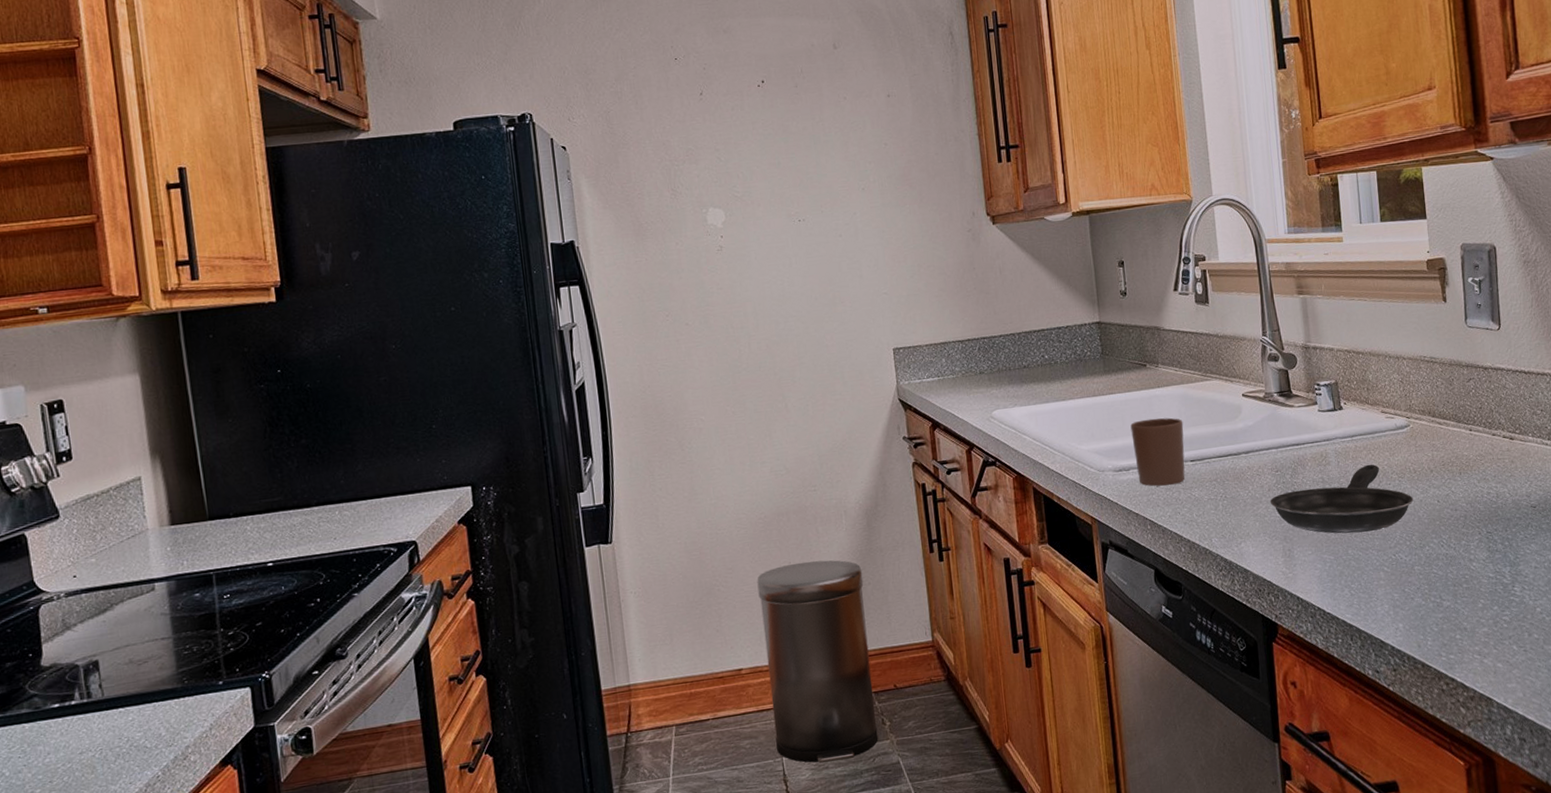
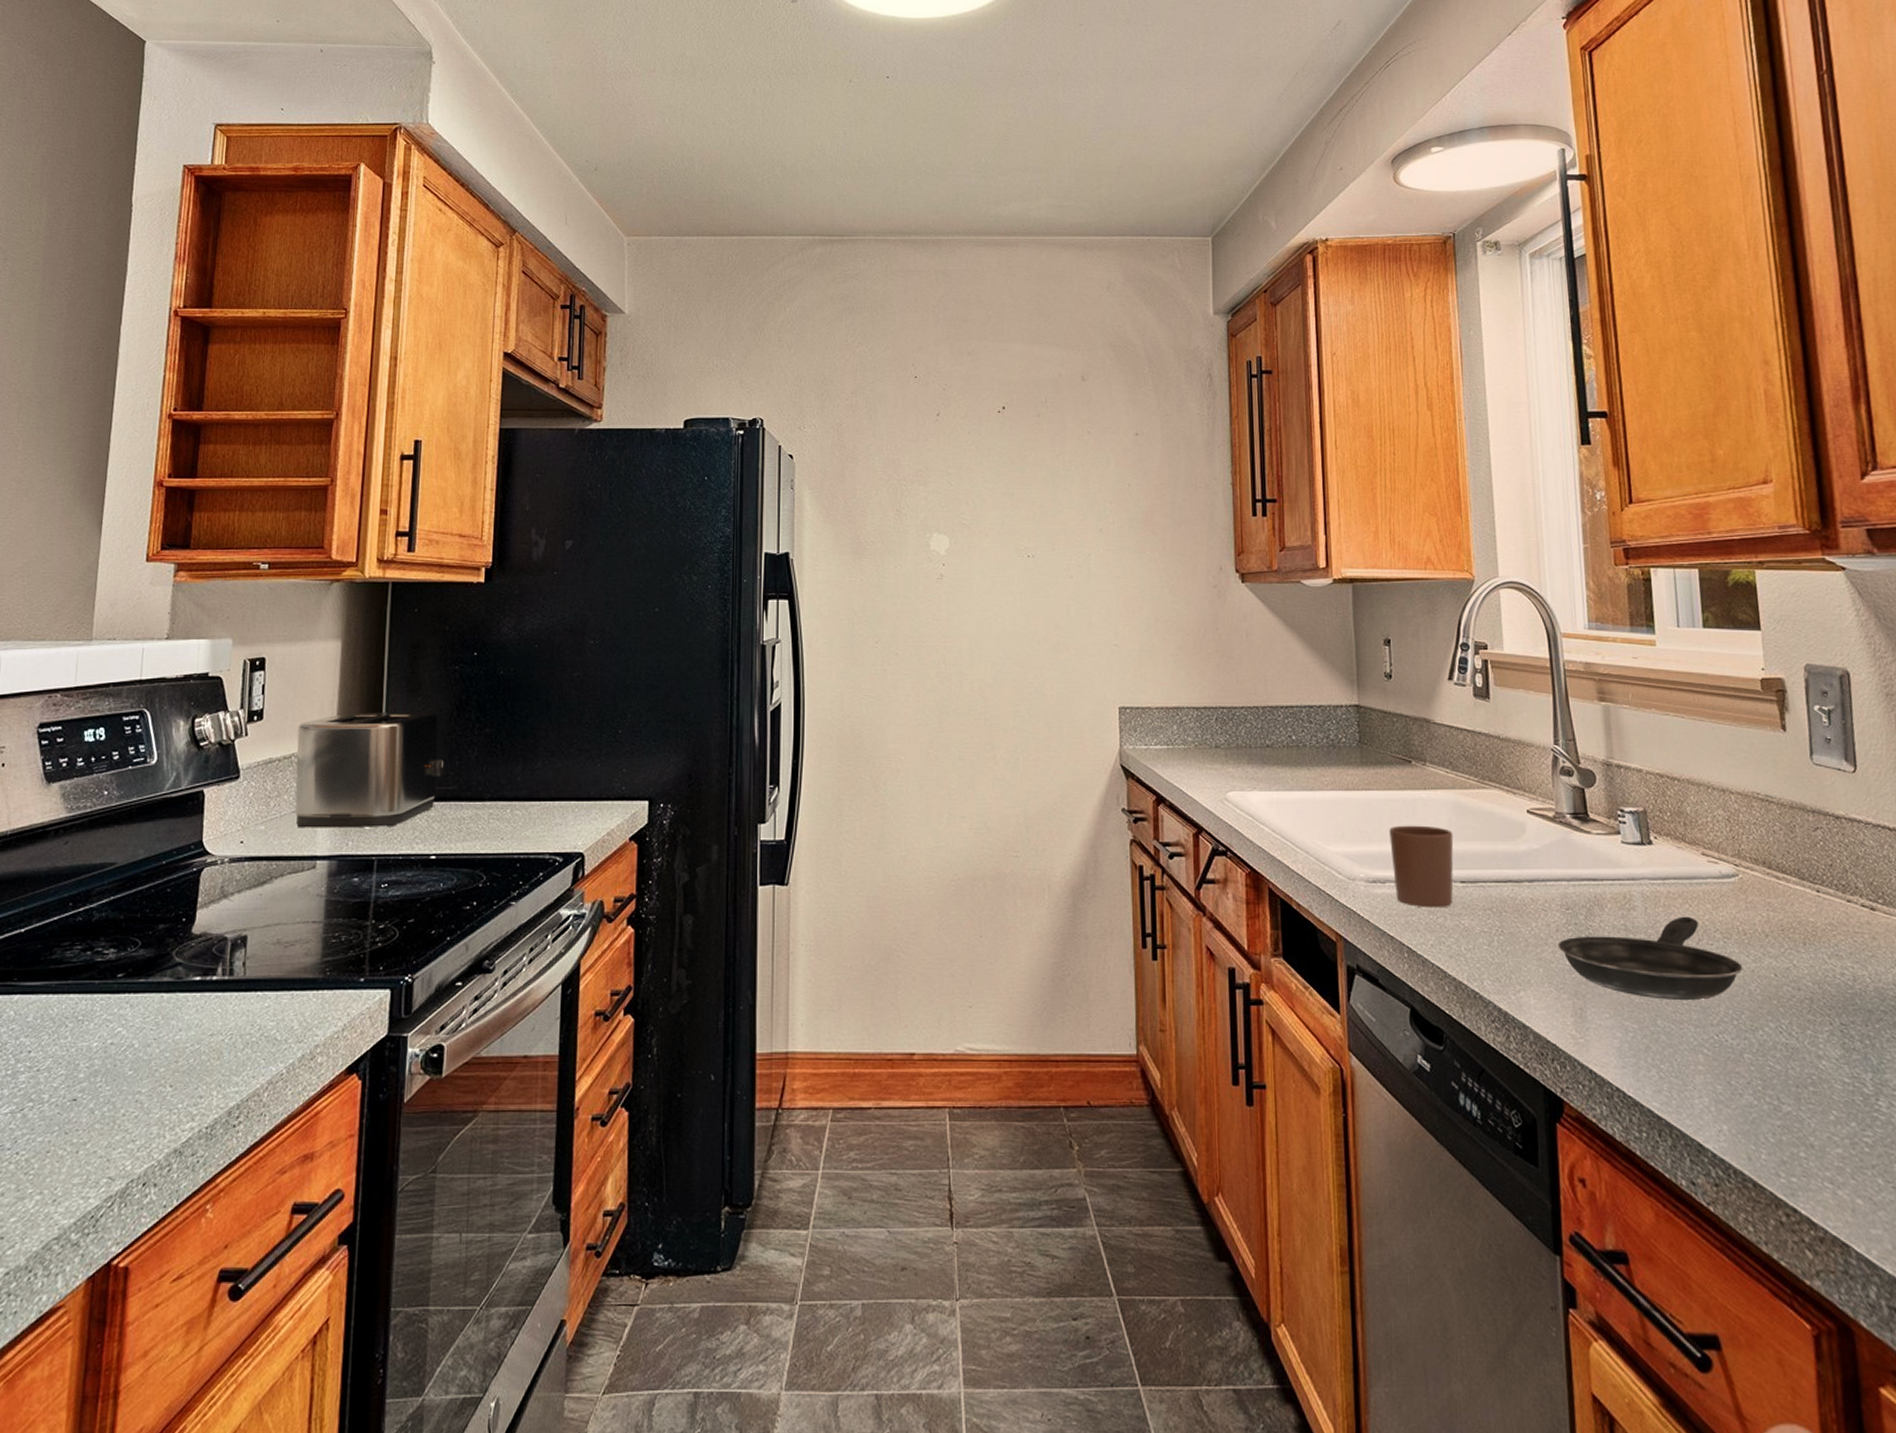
toaster: none [110,431,267,556] -> present [294,711,444,828]
pedal bin: present [757,560,879,764] -> none [942,937,1064,1185]

